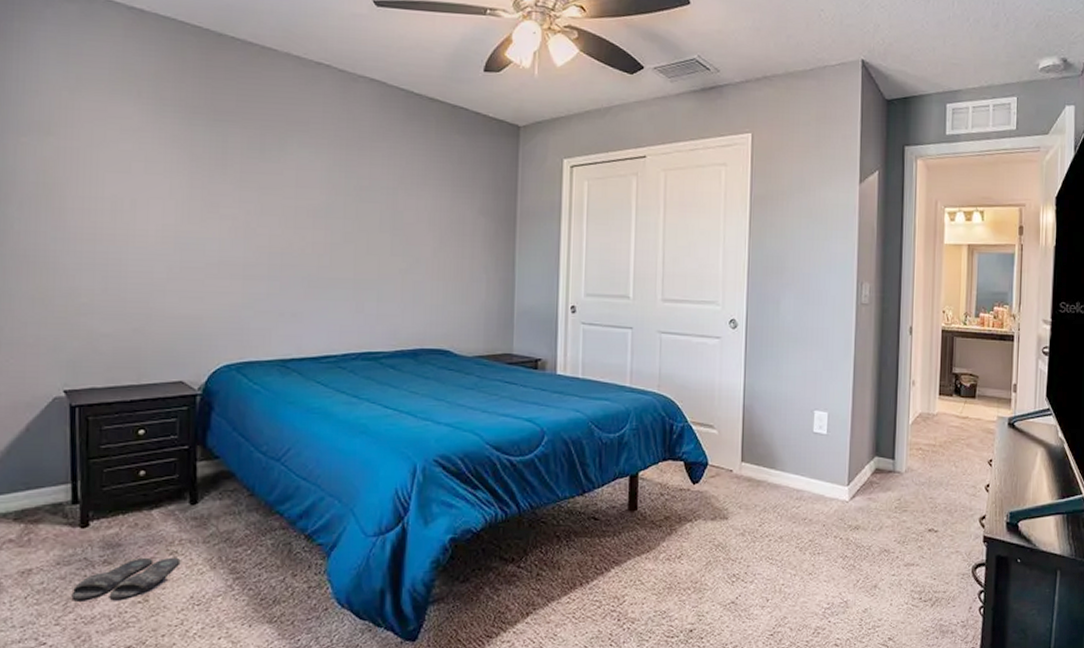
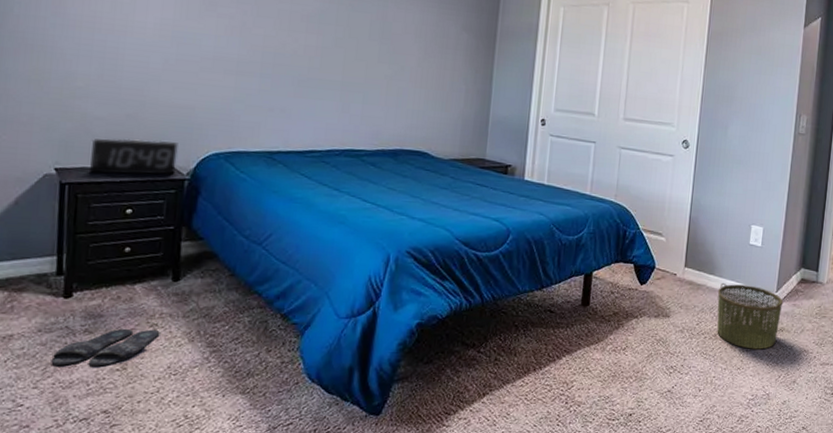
alarm clock: none [99,354,188,393] -> present [90,138,178,176]
basket: none [780,477,857,551] -> present [717,282,784,350]

